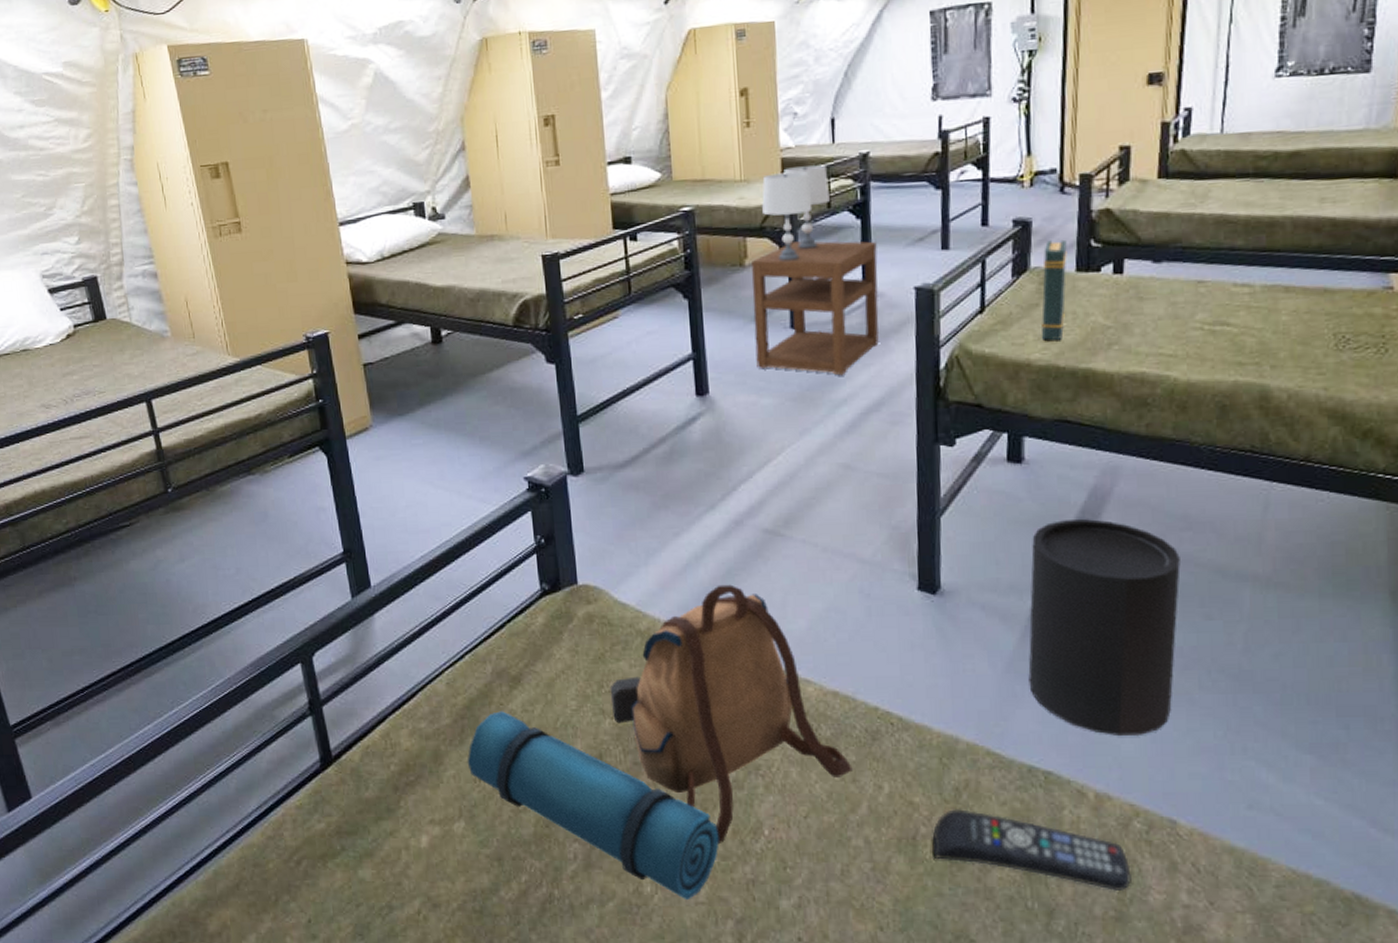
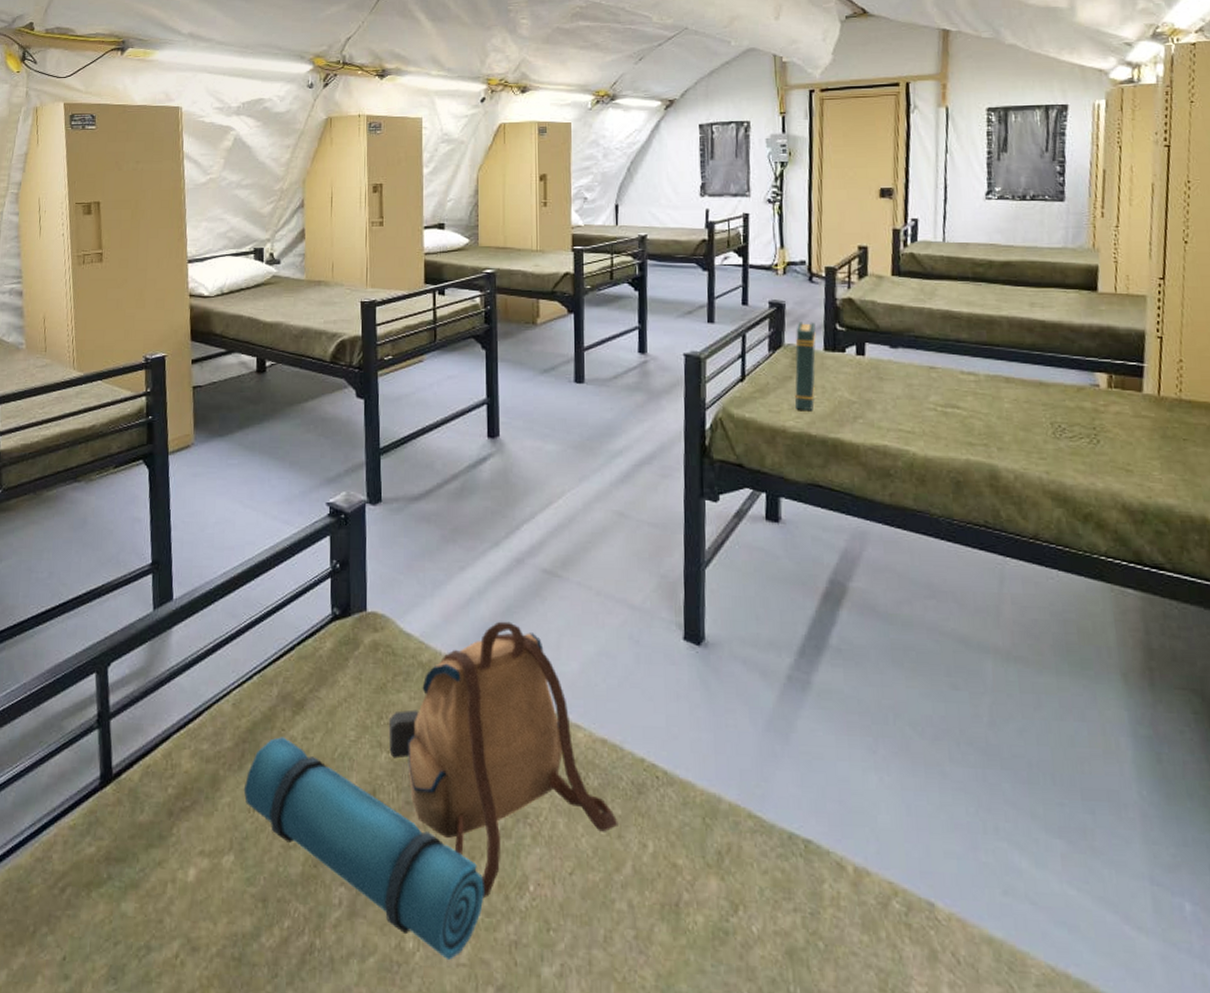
nightstand: present [752,241,879,376] -> none [542,306,652,429]
table lamp: present [762,165,830,261] -> none [554,243,612,323]
remote control: present [933,809,1131,891] -> none [695,875,893,980]
trash can: present [1028,519,1181,735] -> none [787,580,927,807]

